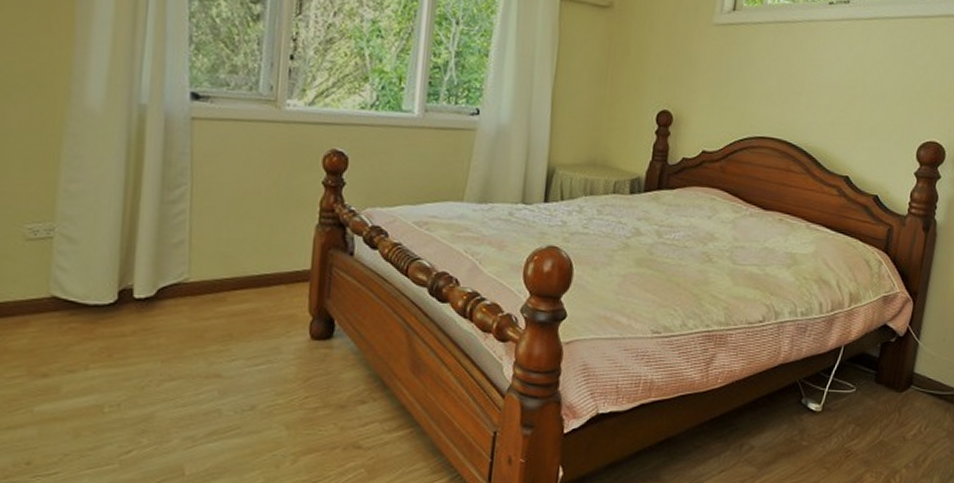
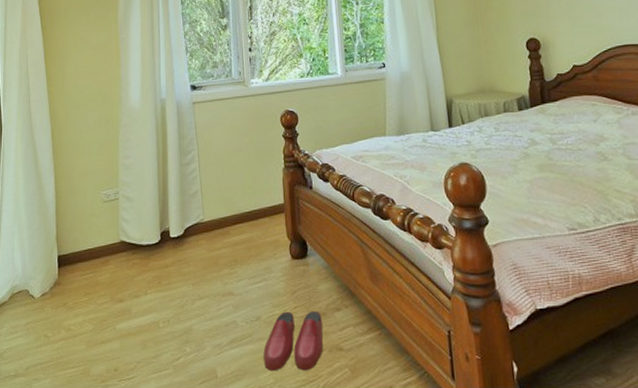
slippers: none [253,401,341,469] -> present [263,310,323,370]

